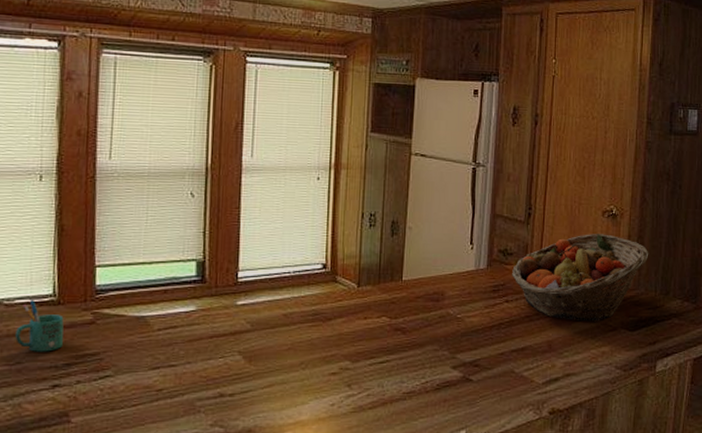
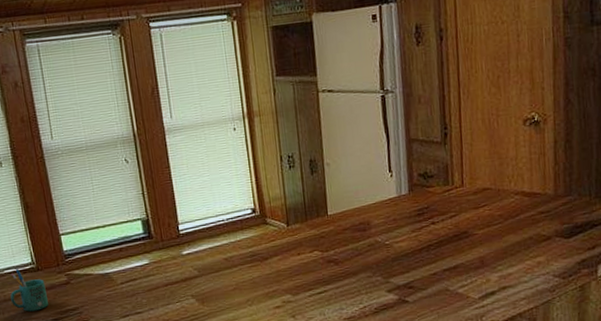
fruit basket: present [512,234,649,322] -> none [435,143,579,235]

